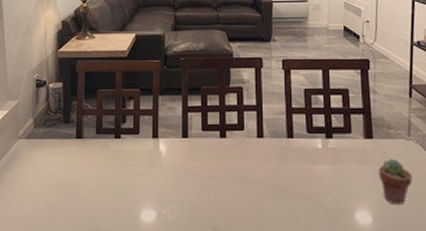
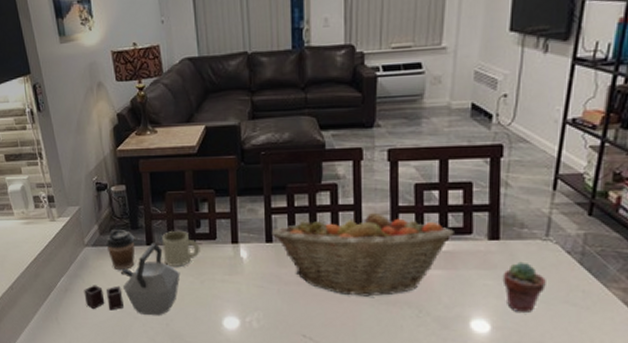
kettle: none [12,136,105,209] -> present [84,242,181,316]
coffee cup: none [39,123,66,162] -> present [106,230,135,270]
mug: none [90,125,124,161] -> present [162,230,200,268]
fruit basket: none [187,110,337,190] -> present [271,210,454,297]

